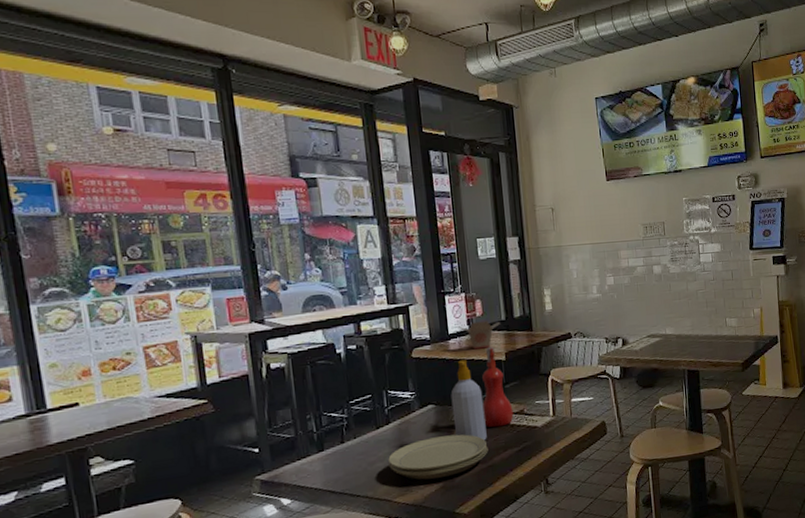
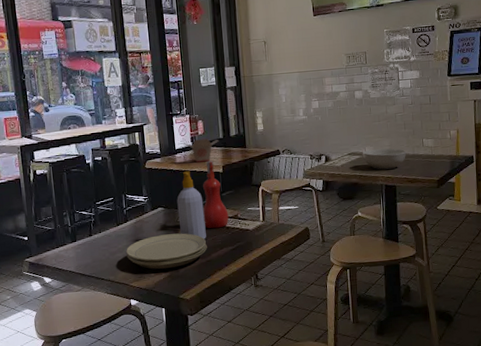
bowl: none [662,329,710,353] -> present [362,148,407,170]

